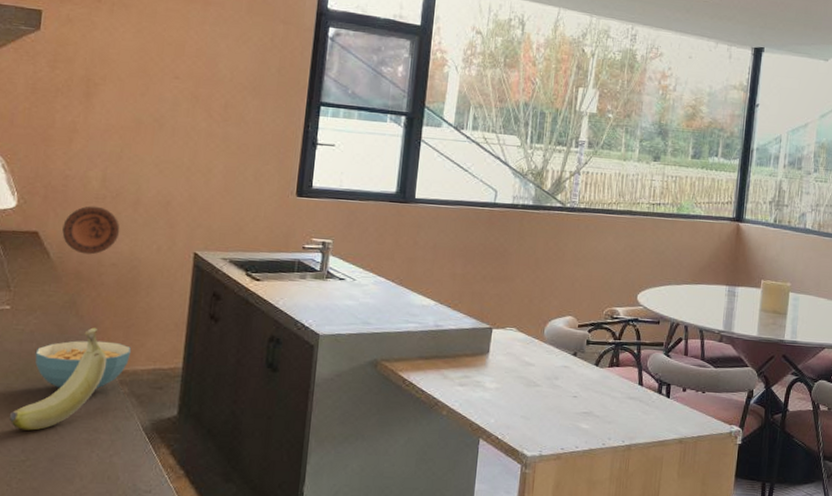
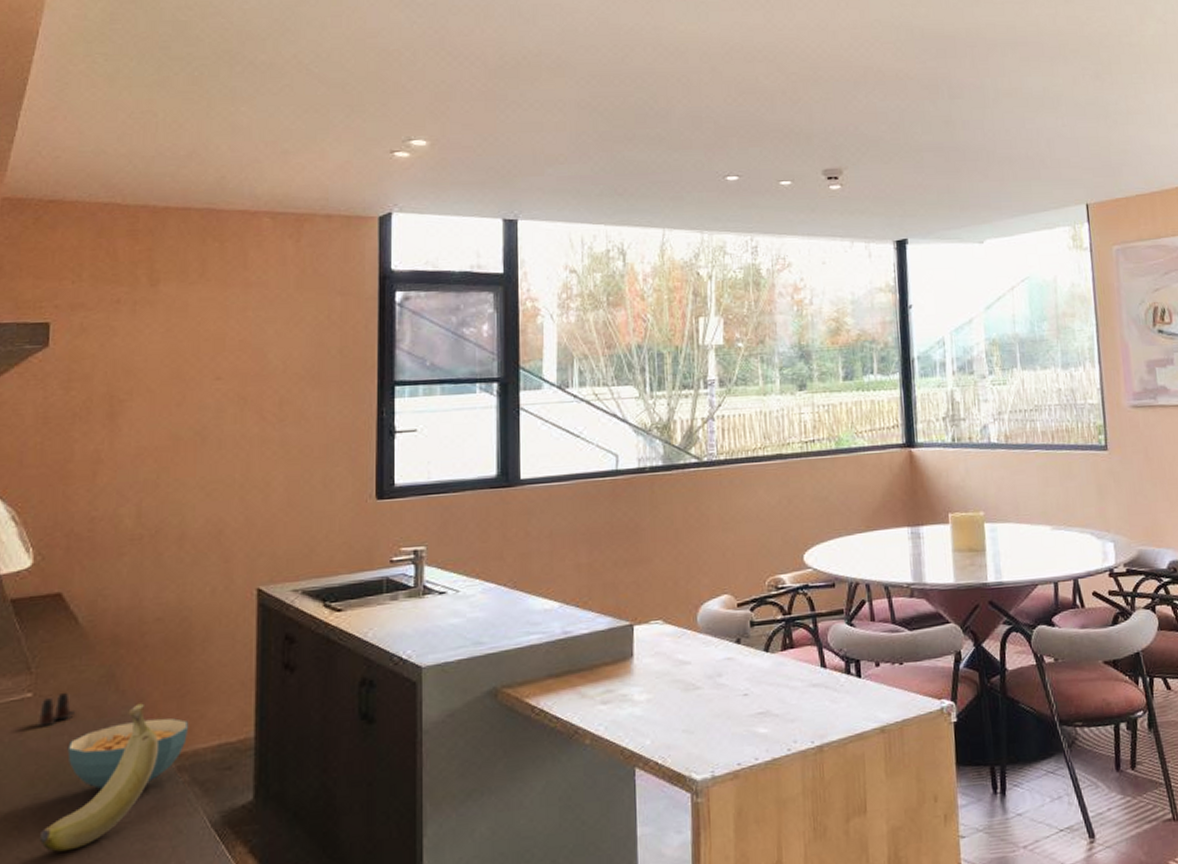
salt shaker: none [12,309,44,334] -> present [37,692,76,728]
decorative plate: present [62,206,120,255] -> none [92,549,163,612]

